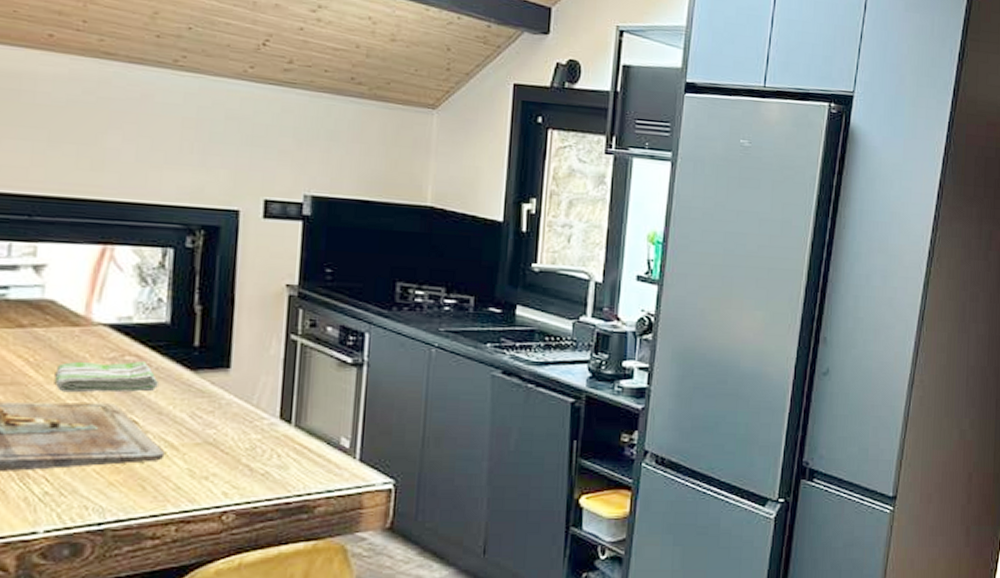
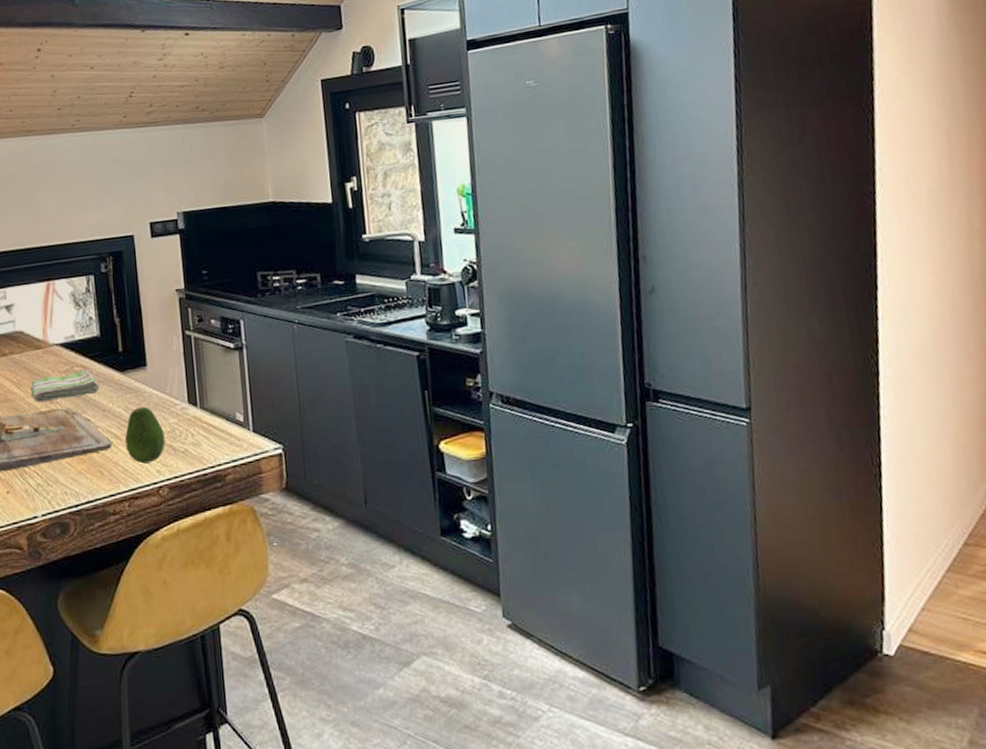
fruit: none [183,415,241,483] -> present [124,406,165,464]

